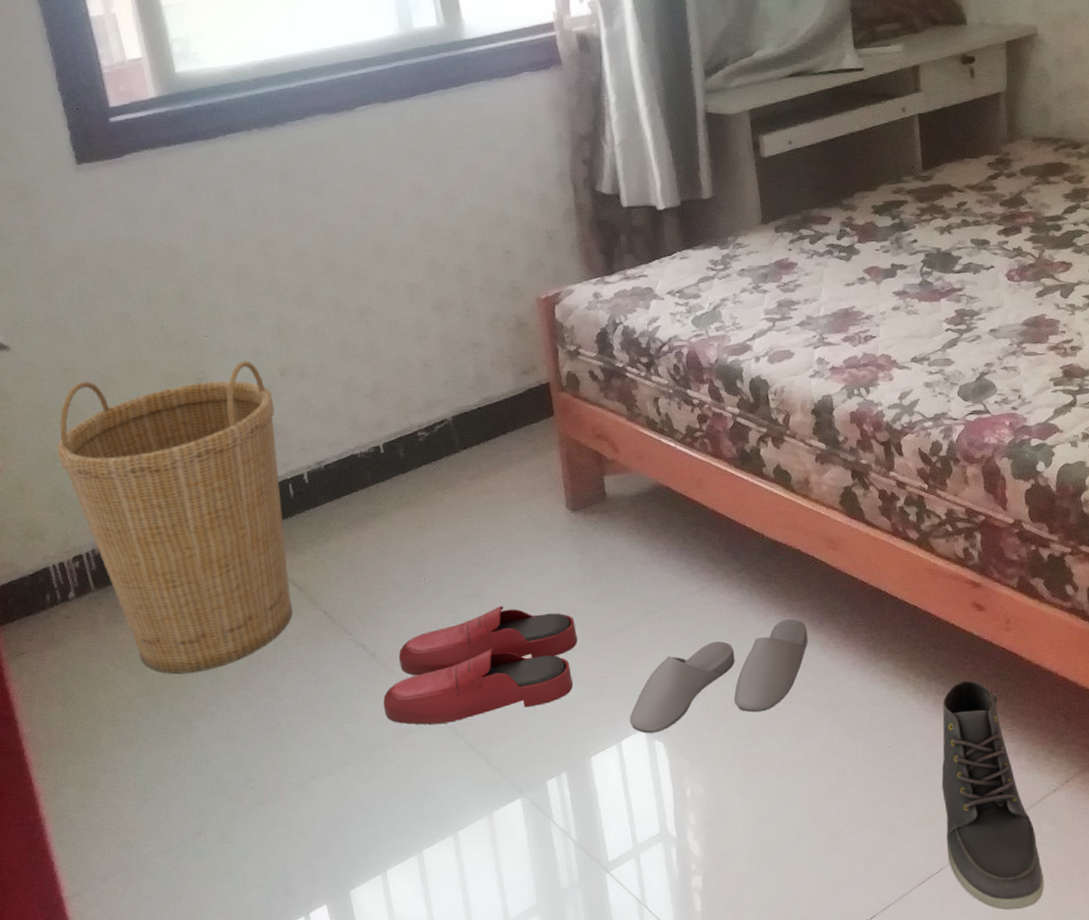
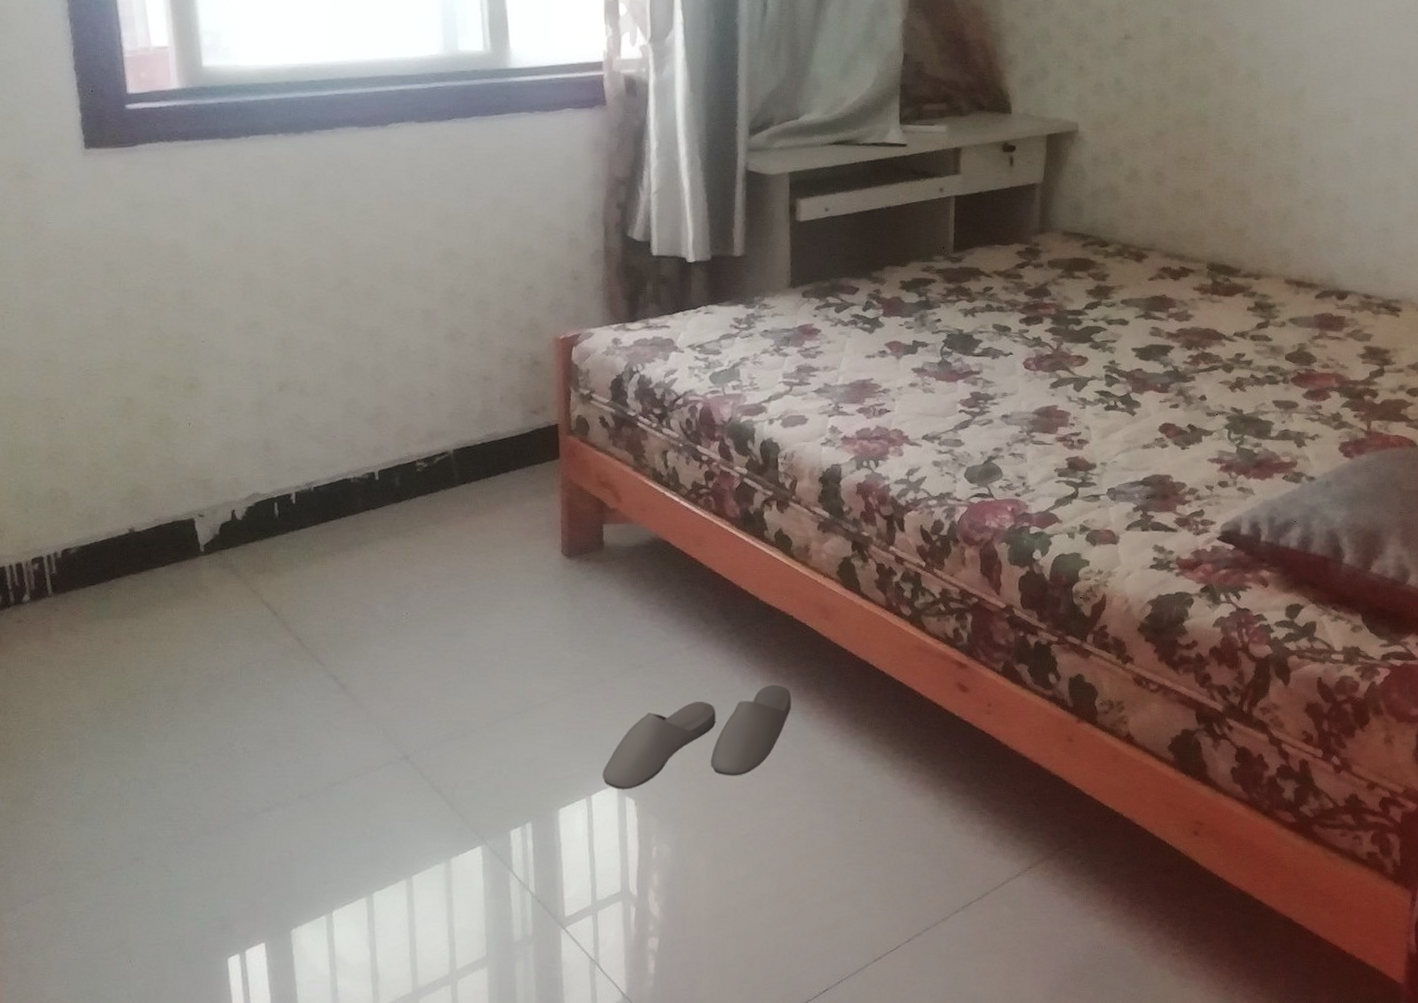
basket: present [56,361,293,674] -> none [28,371,268,691]
slippers: present [383,606,578,725] -> none [348,648,558,763]
sneaker: present [941,680,1044,910] -> none [906,760,997,992]

